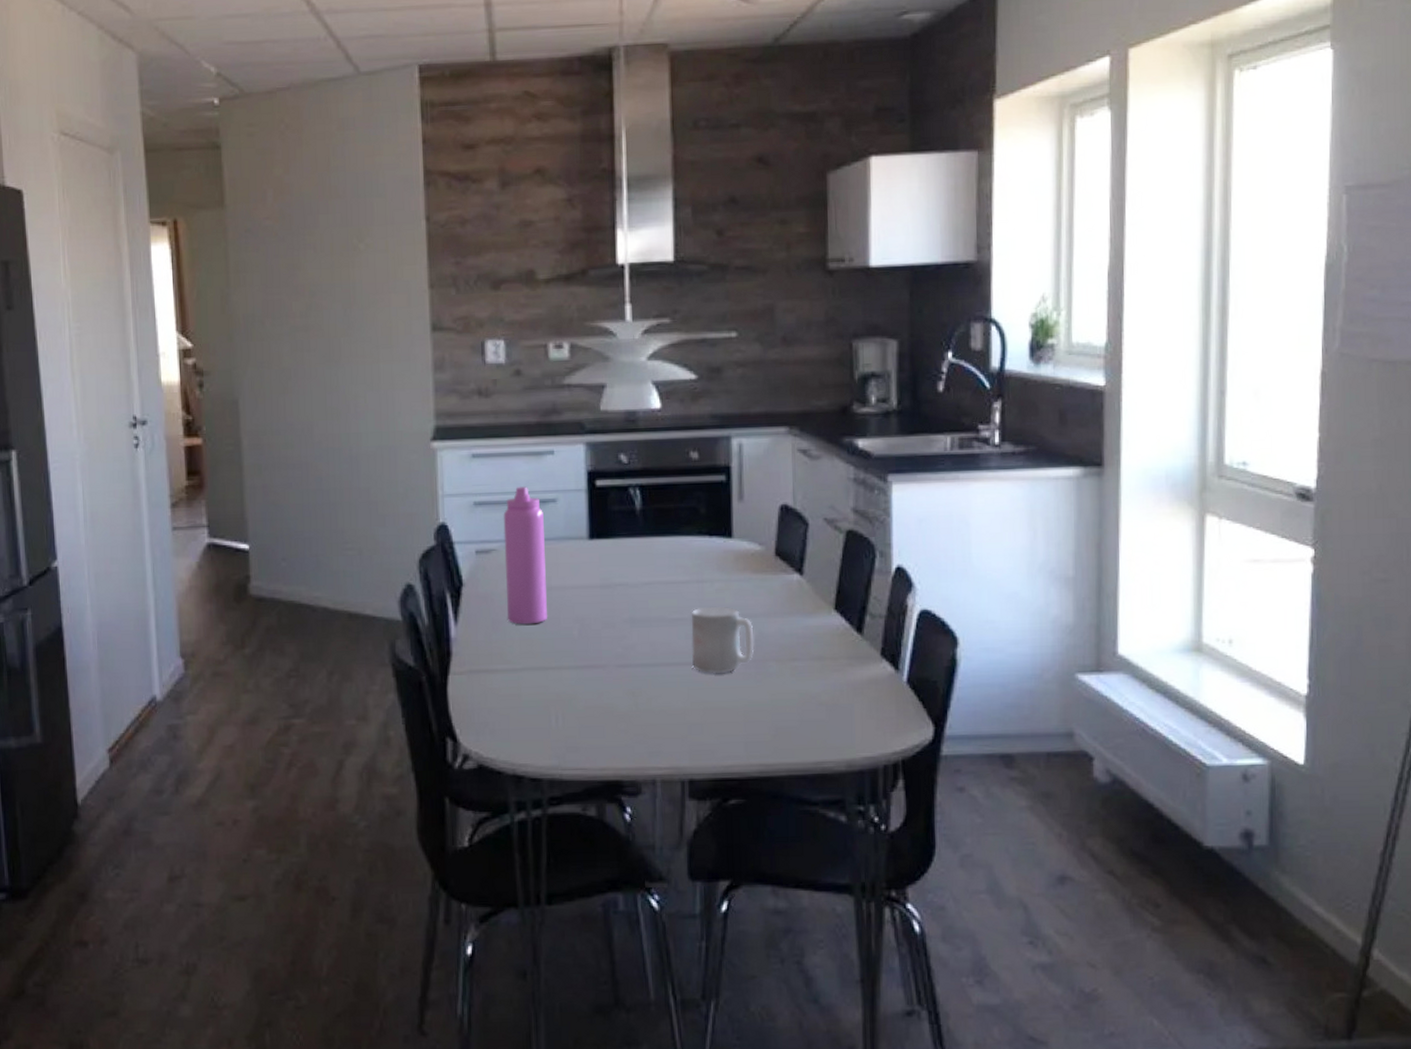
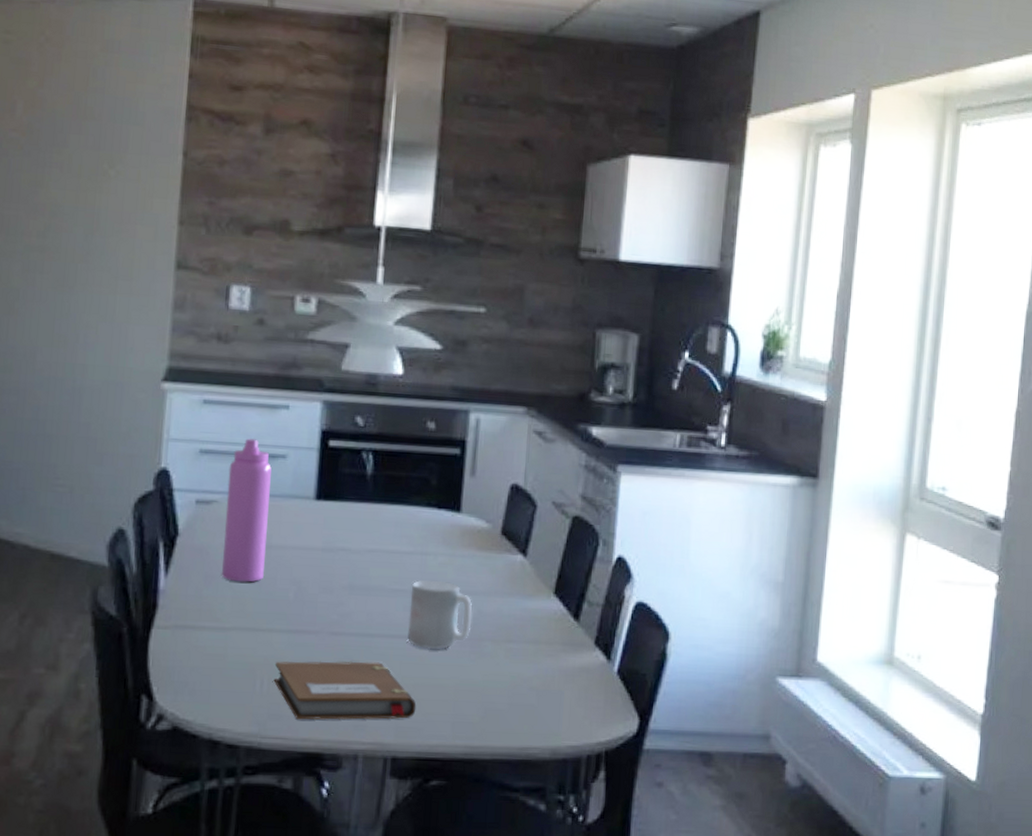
notebook: none [567,690,708,751] -> present [273,661,417,720]

